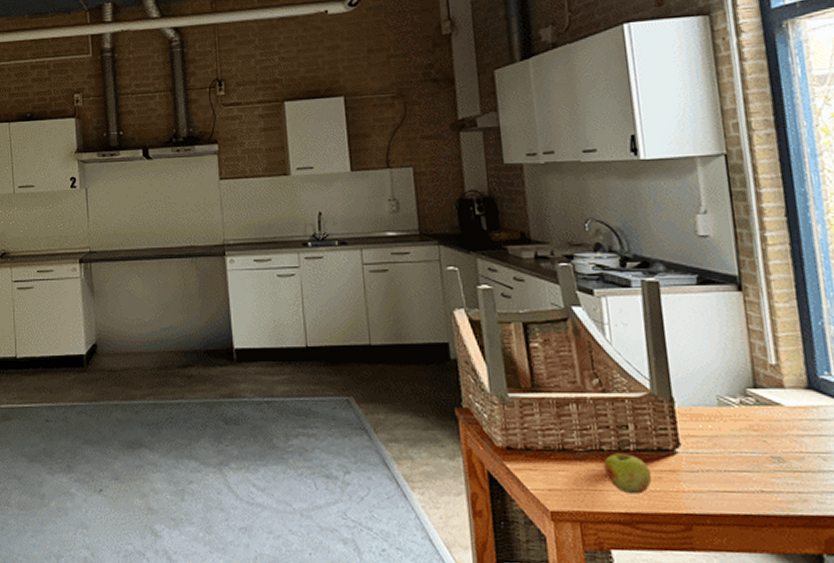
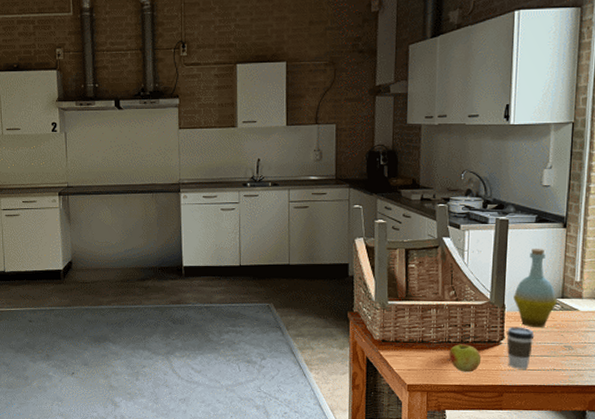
coffee cup: none [682,428,724,491] -> present [507,326,535,369]
bottle: none [683,318,749,431] -> present [513,248,557,328]

